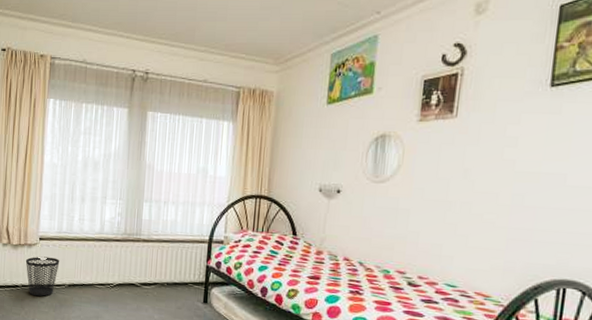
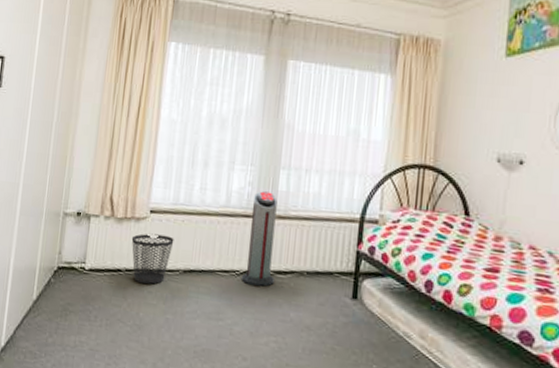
air purifier: none [114,220,142,296] -> present [241,191,278,287]

